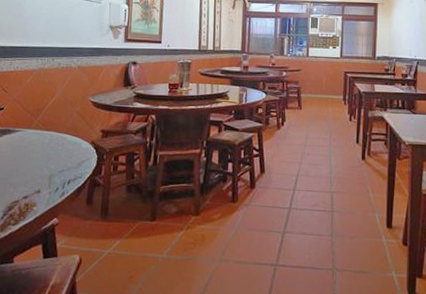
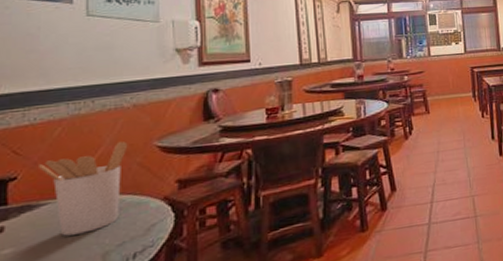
utensil holder: none [17,93,72,158] -> present [39,141,128,236]

